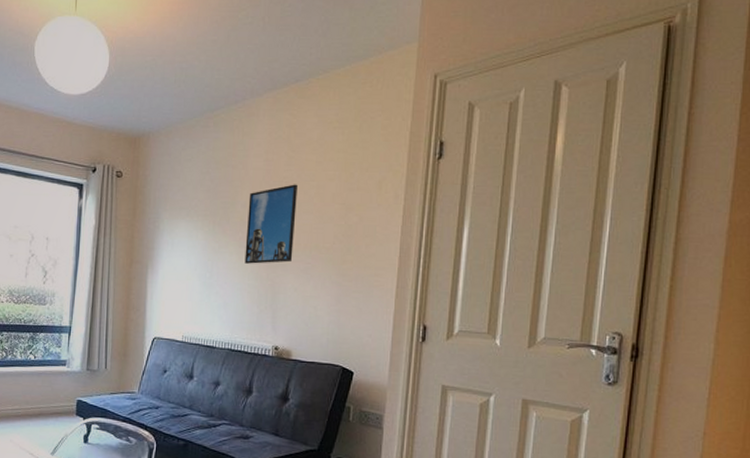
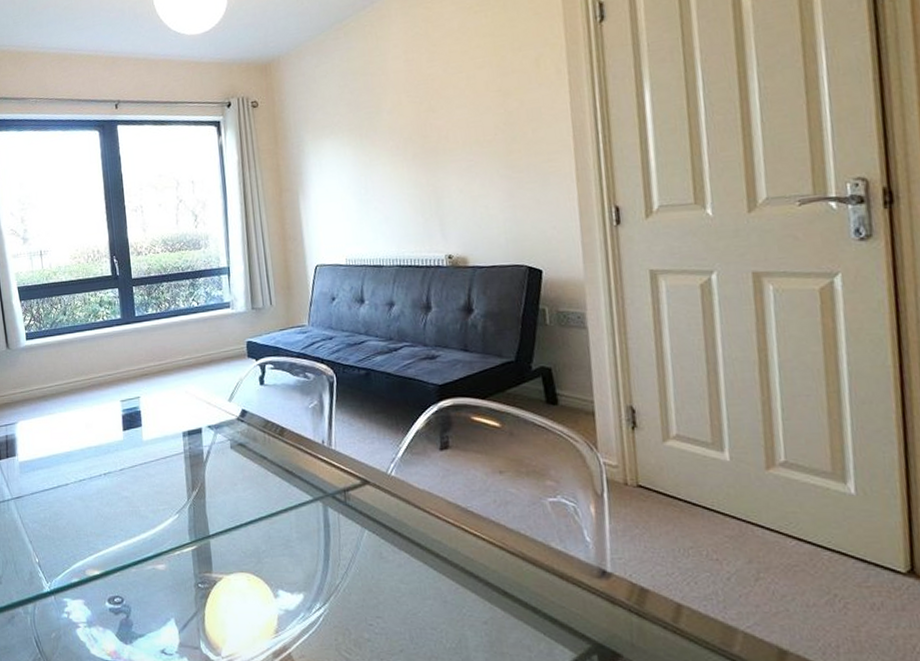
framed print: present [244,184,297,264] -> none [394,79,452,173]

